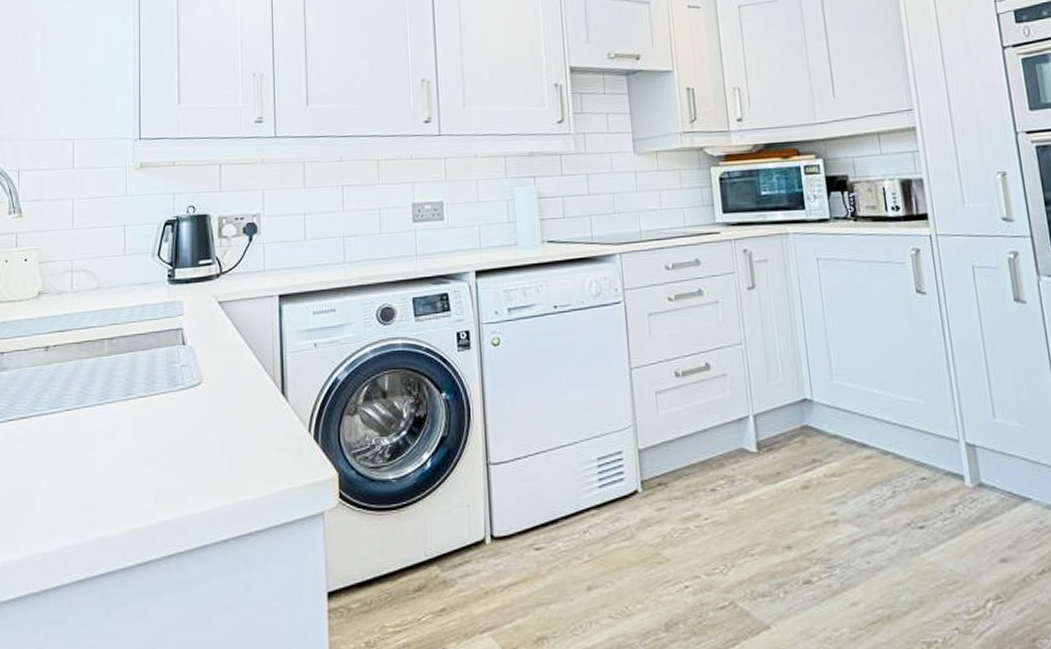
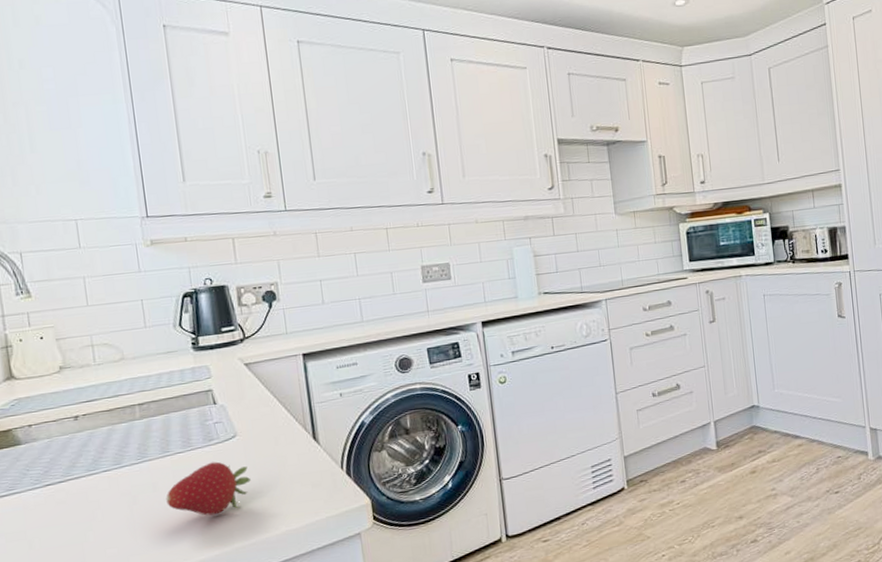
fruit: none [123,410,213,473] -> present [166,461,252,516]

